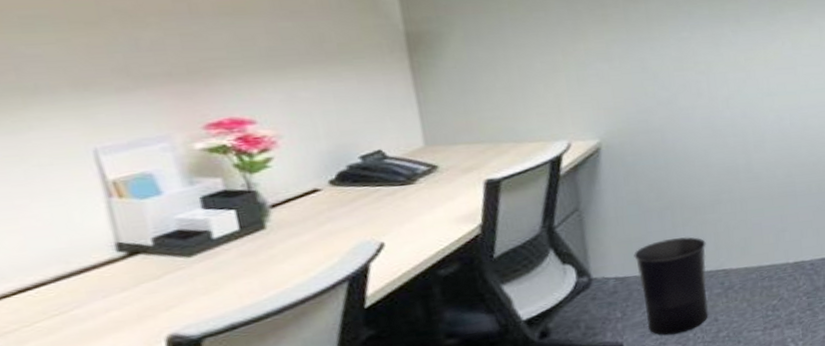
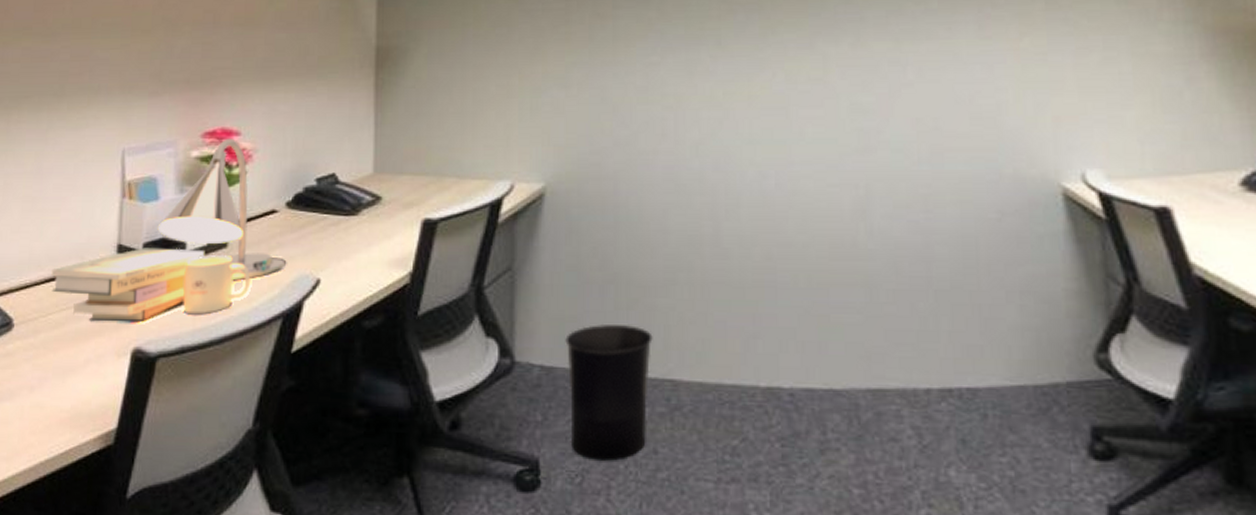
books: none [24,235,239,319] -> present [51,247,205,321]
table lamp: none [167,127,342,256] -> present [157,138,286,280]
mug: none [215,235,304,295] -> present [182,254,251,315]

